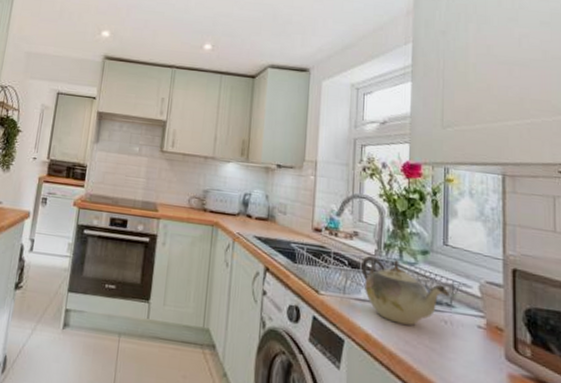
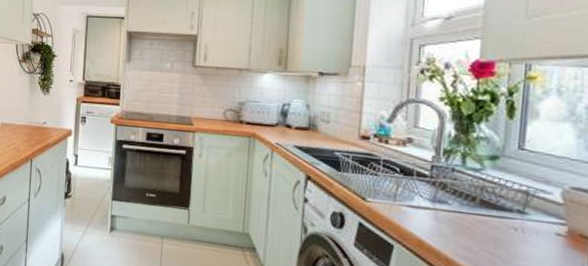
teapot: present [361,255,451,326] -> none [415,162,524,232]

